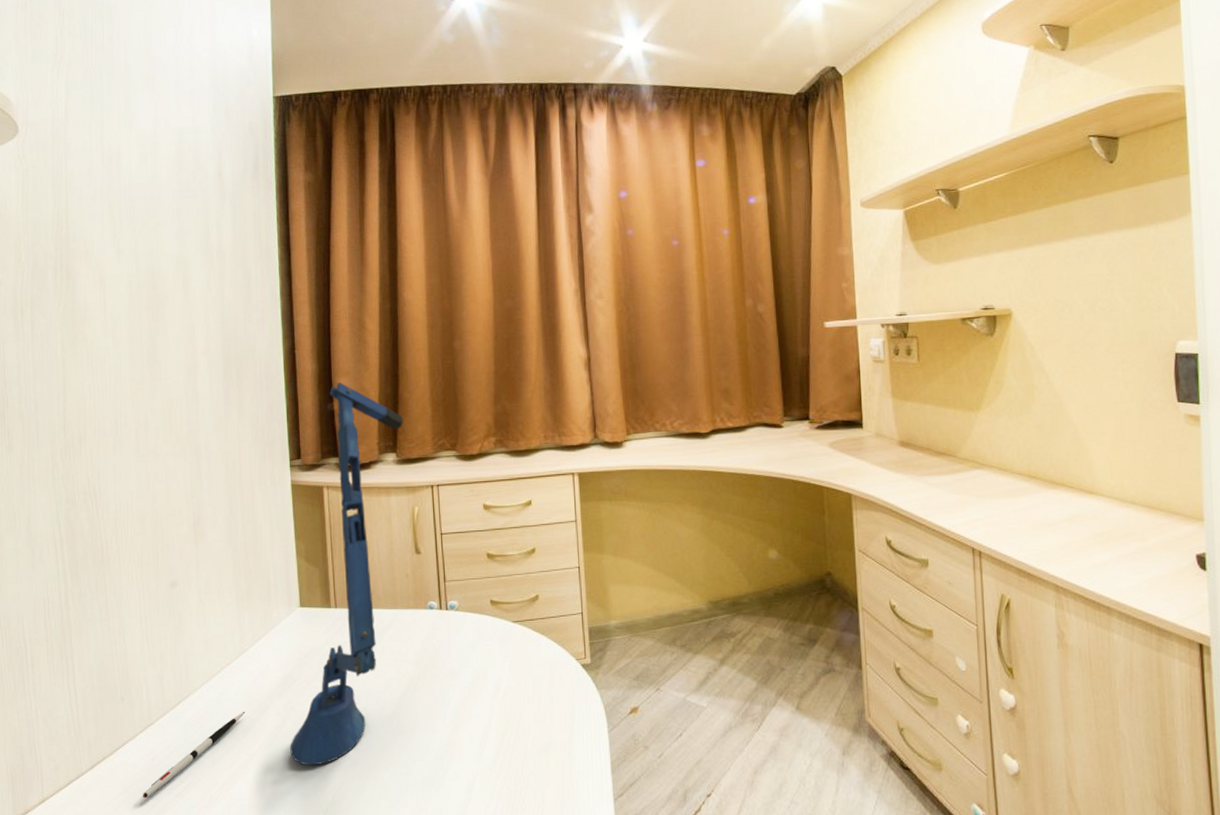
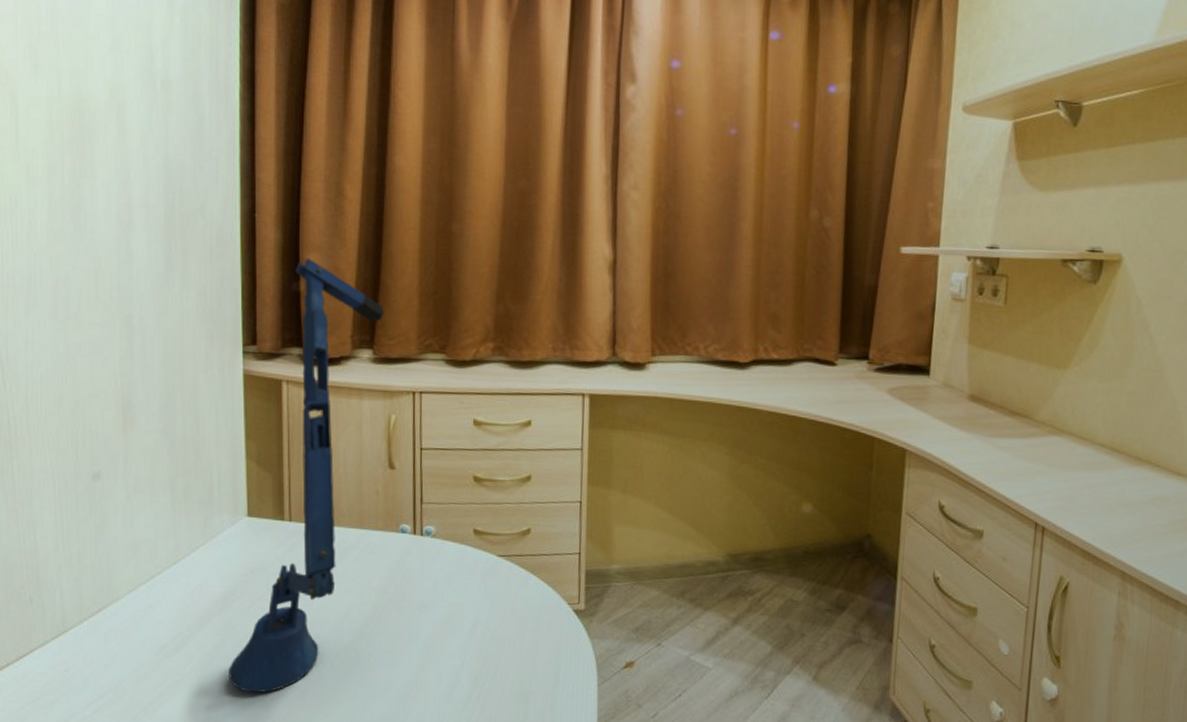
pen: present [143,711,246,799] -> none [54,626,178,712]

